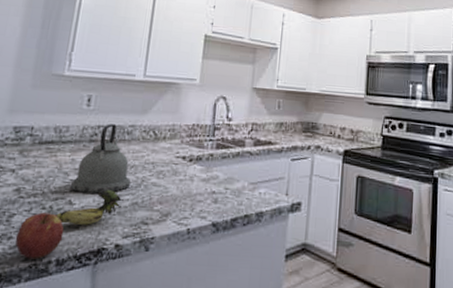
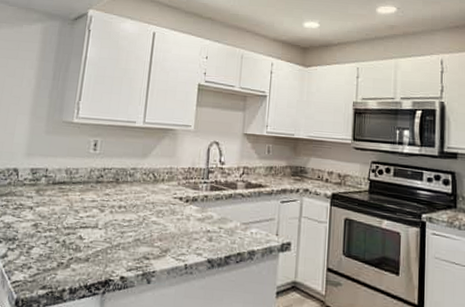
apple: present [15,212,65,260] -> none [34,246,76,288]
banana: present [55,189,124,225] -> none [68,225,127,258]
kettle: present [70,124,130,195] -> none [80,166,133,231]

